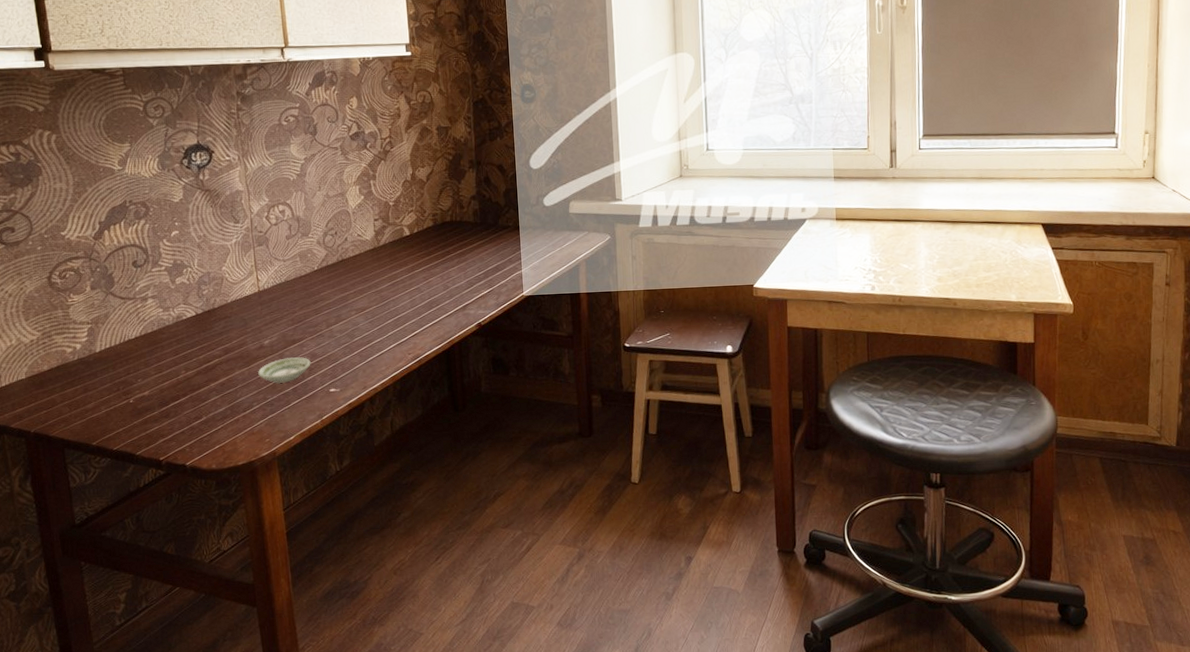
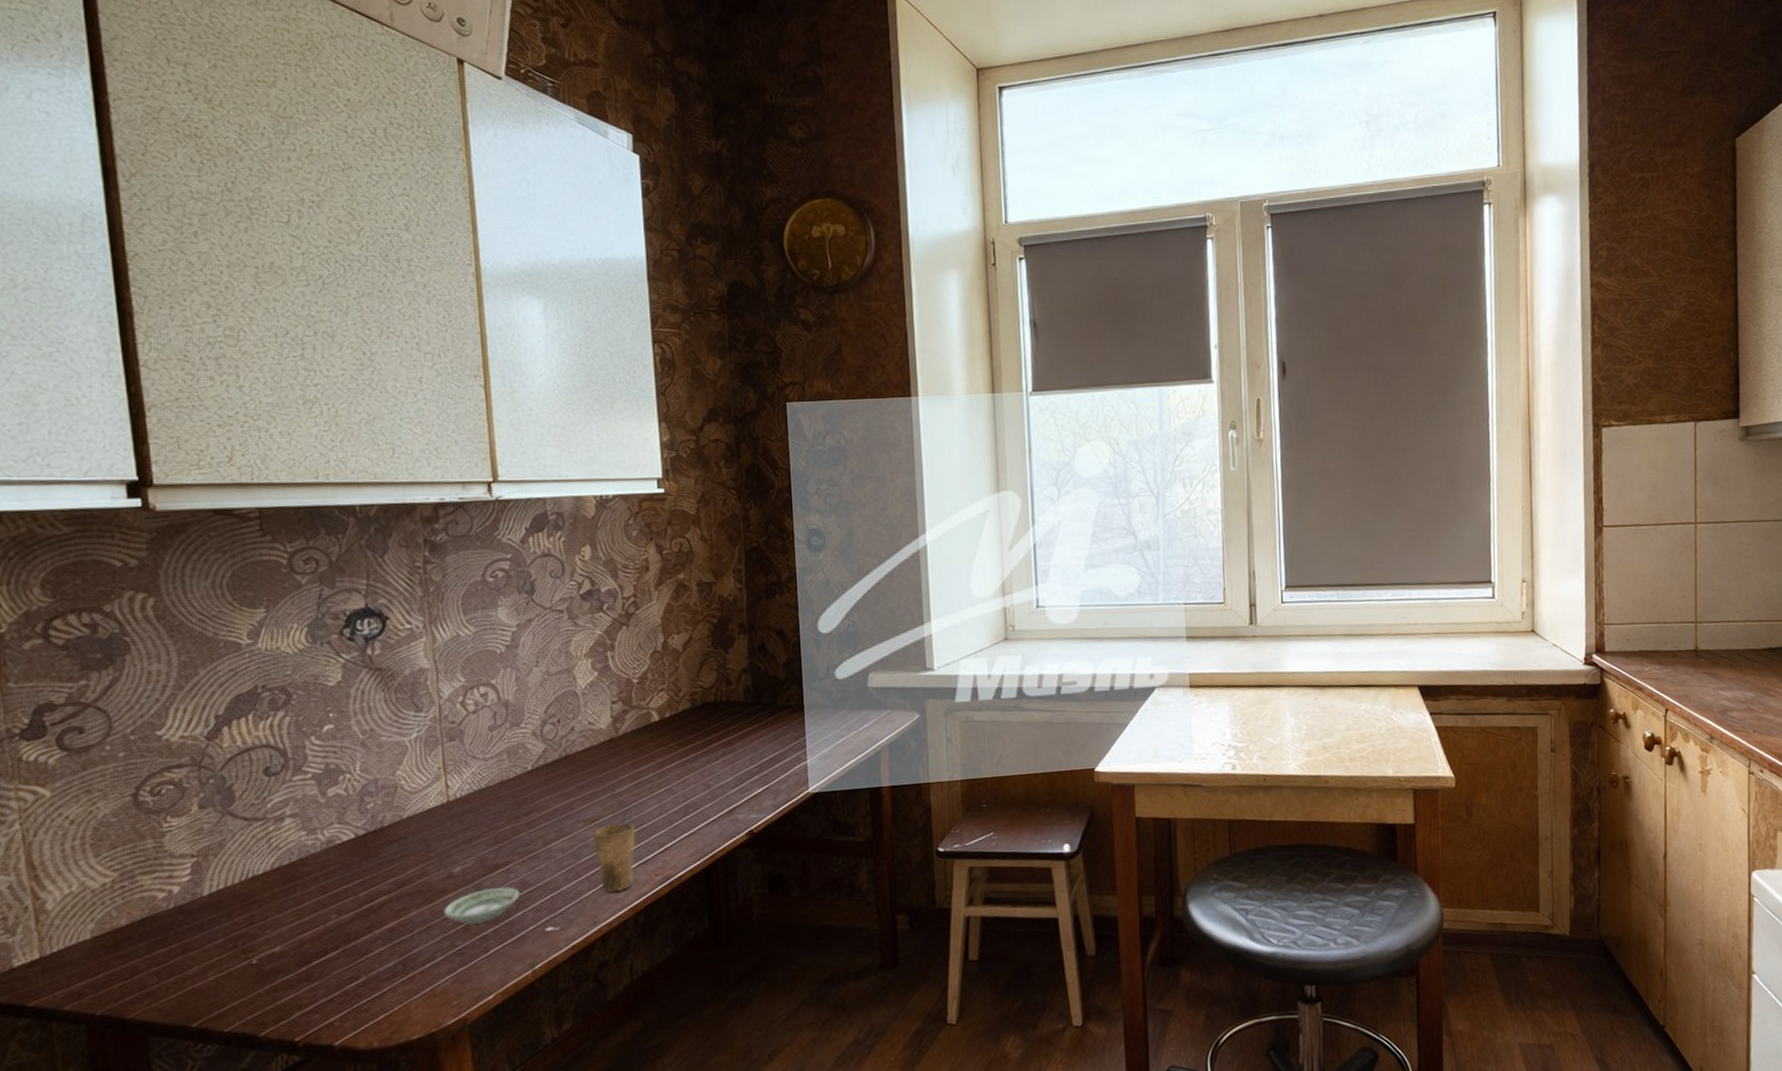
cup: none [362,308,394,365] -> present [592,816,636,892]

